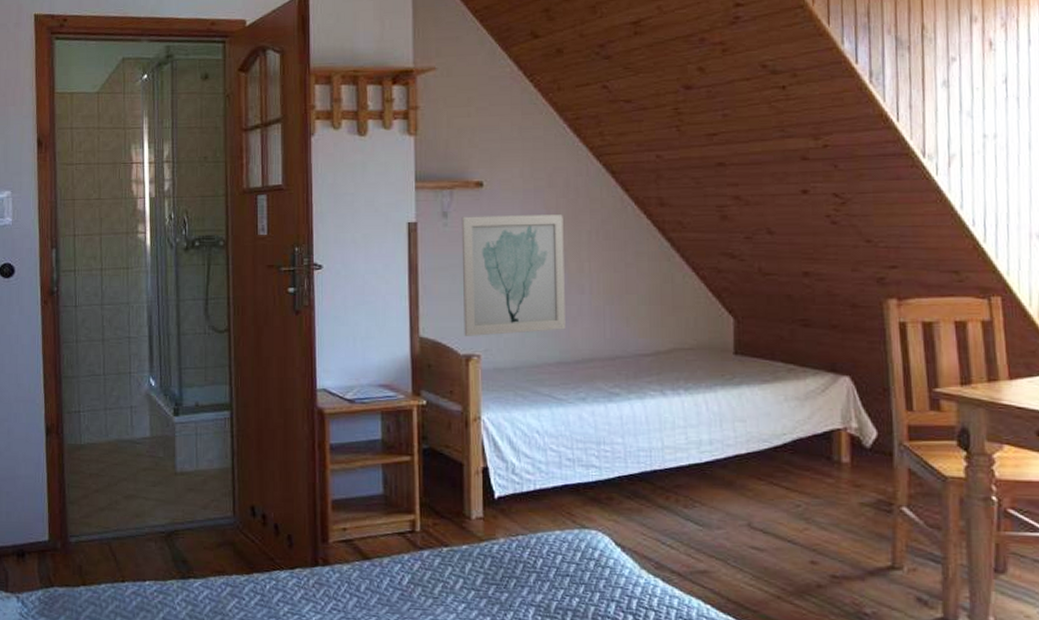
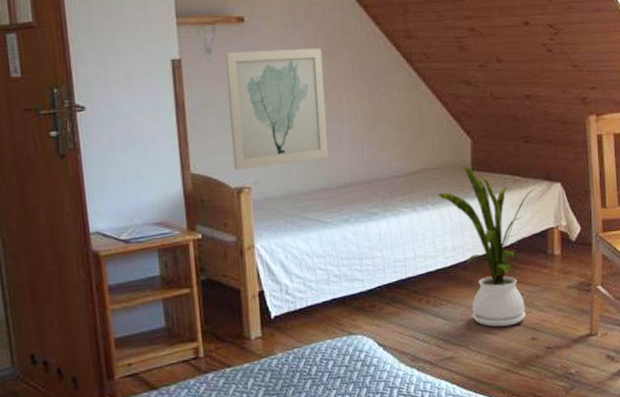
house plant: none [690,349,816,543] -> present [436,166,535,327]

